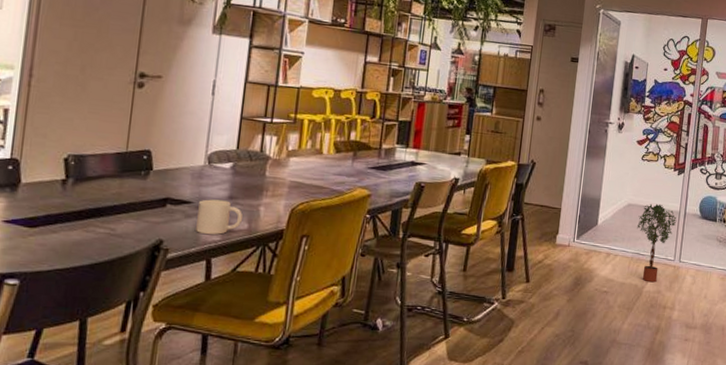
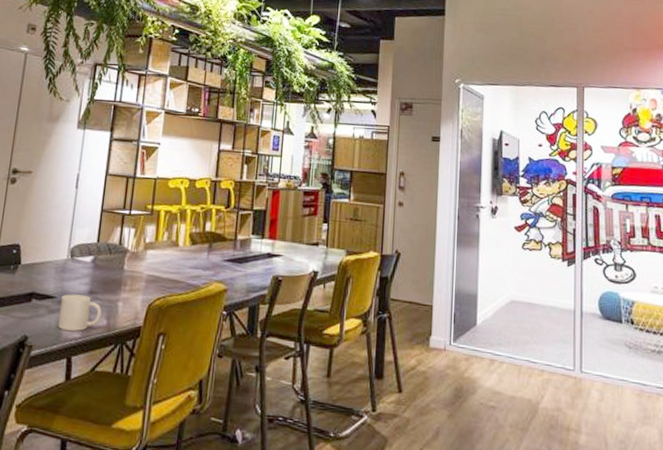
potted tree: present [637,203,677,283] -> none [524,300,572,398]

